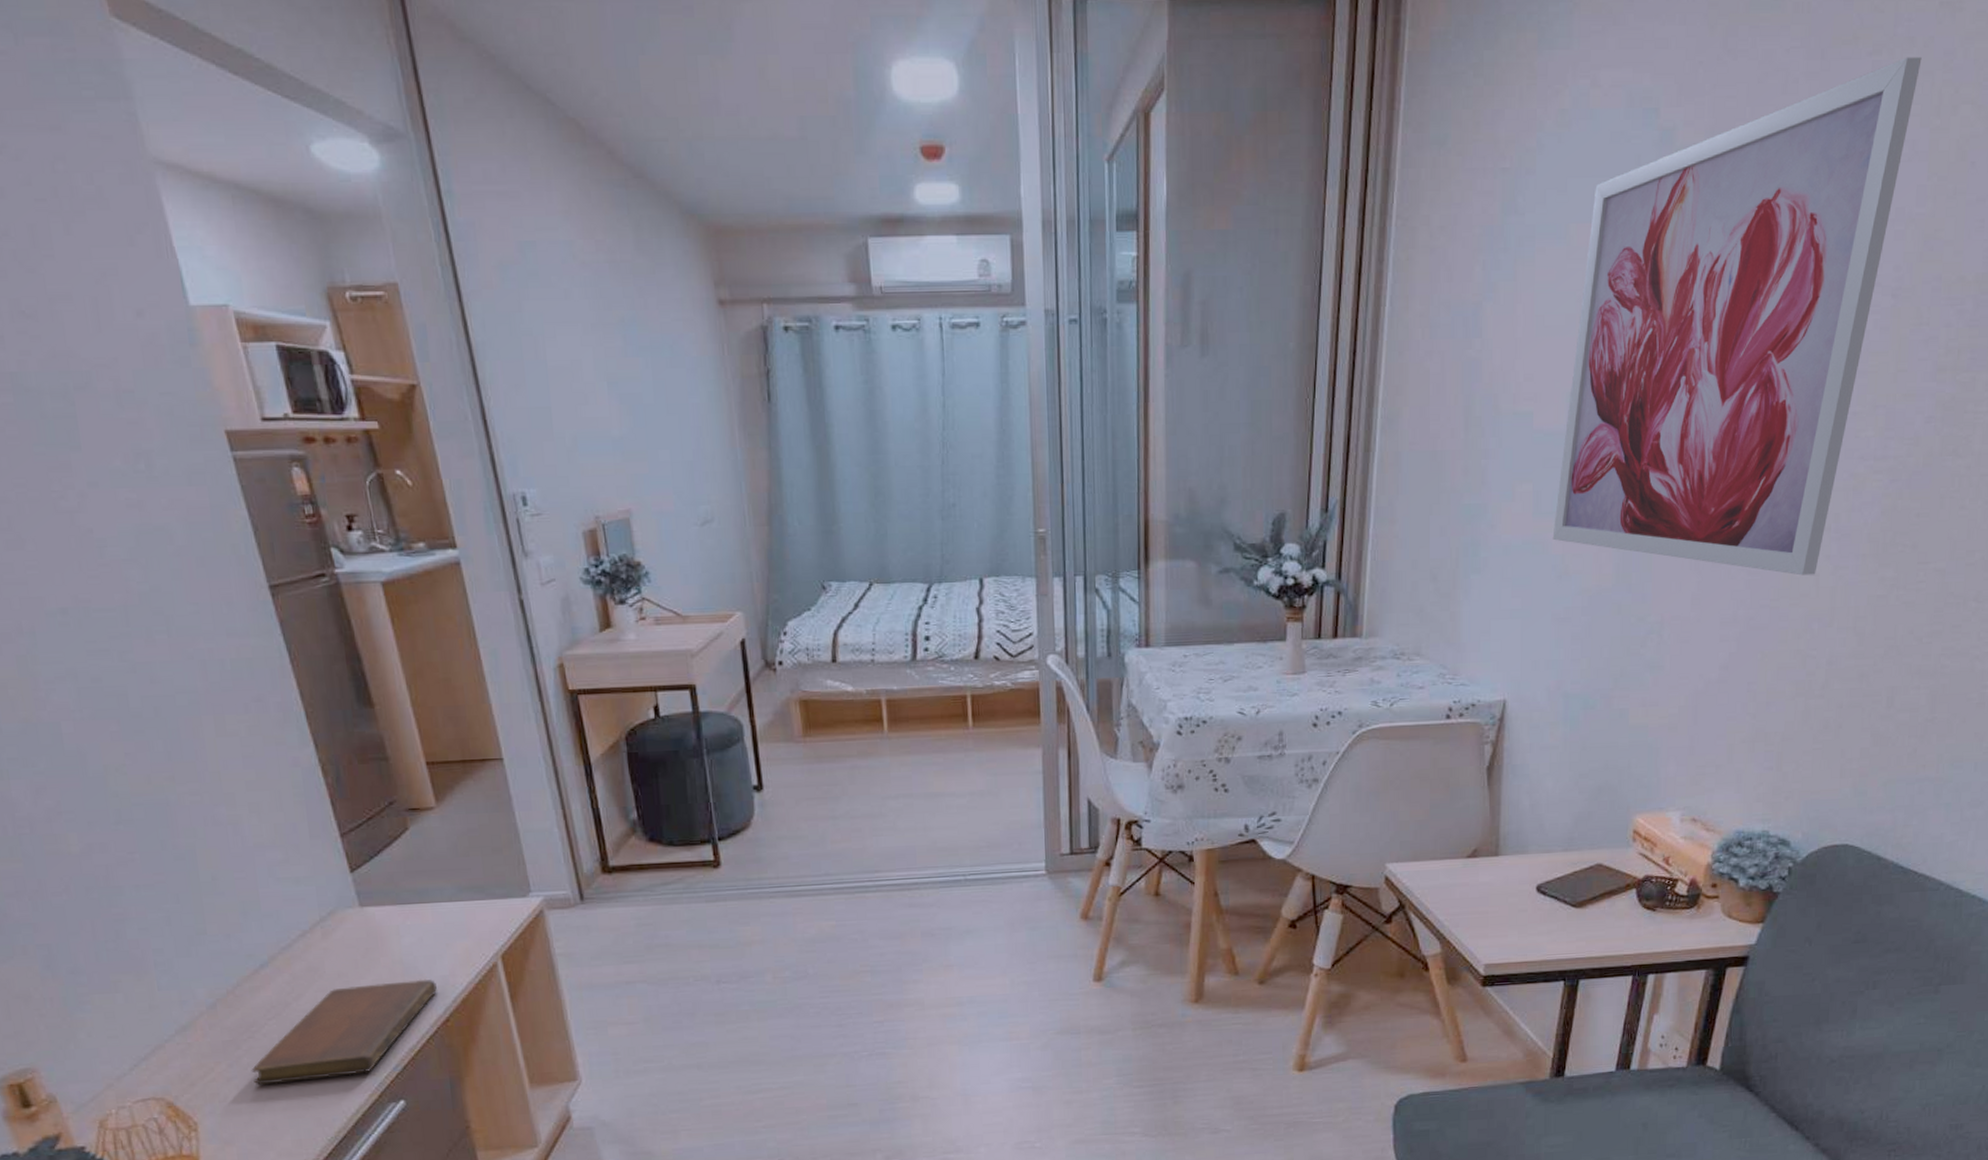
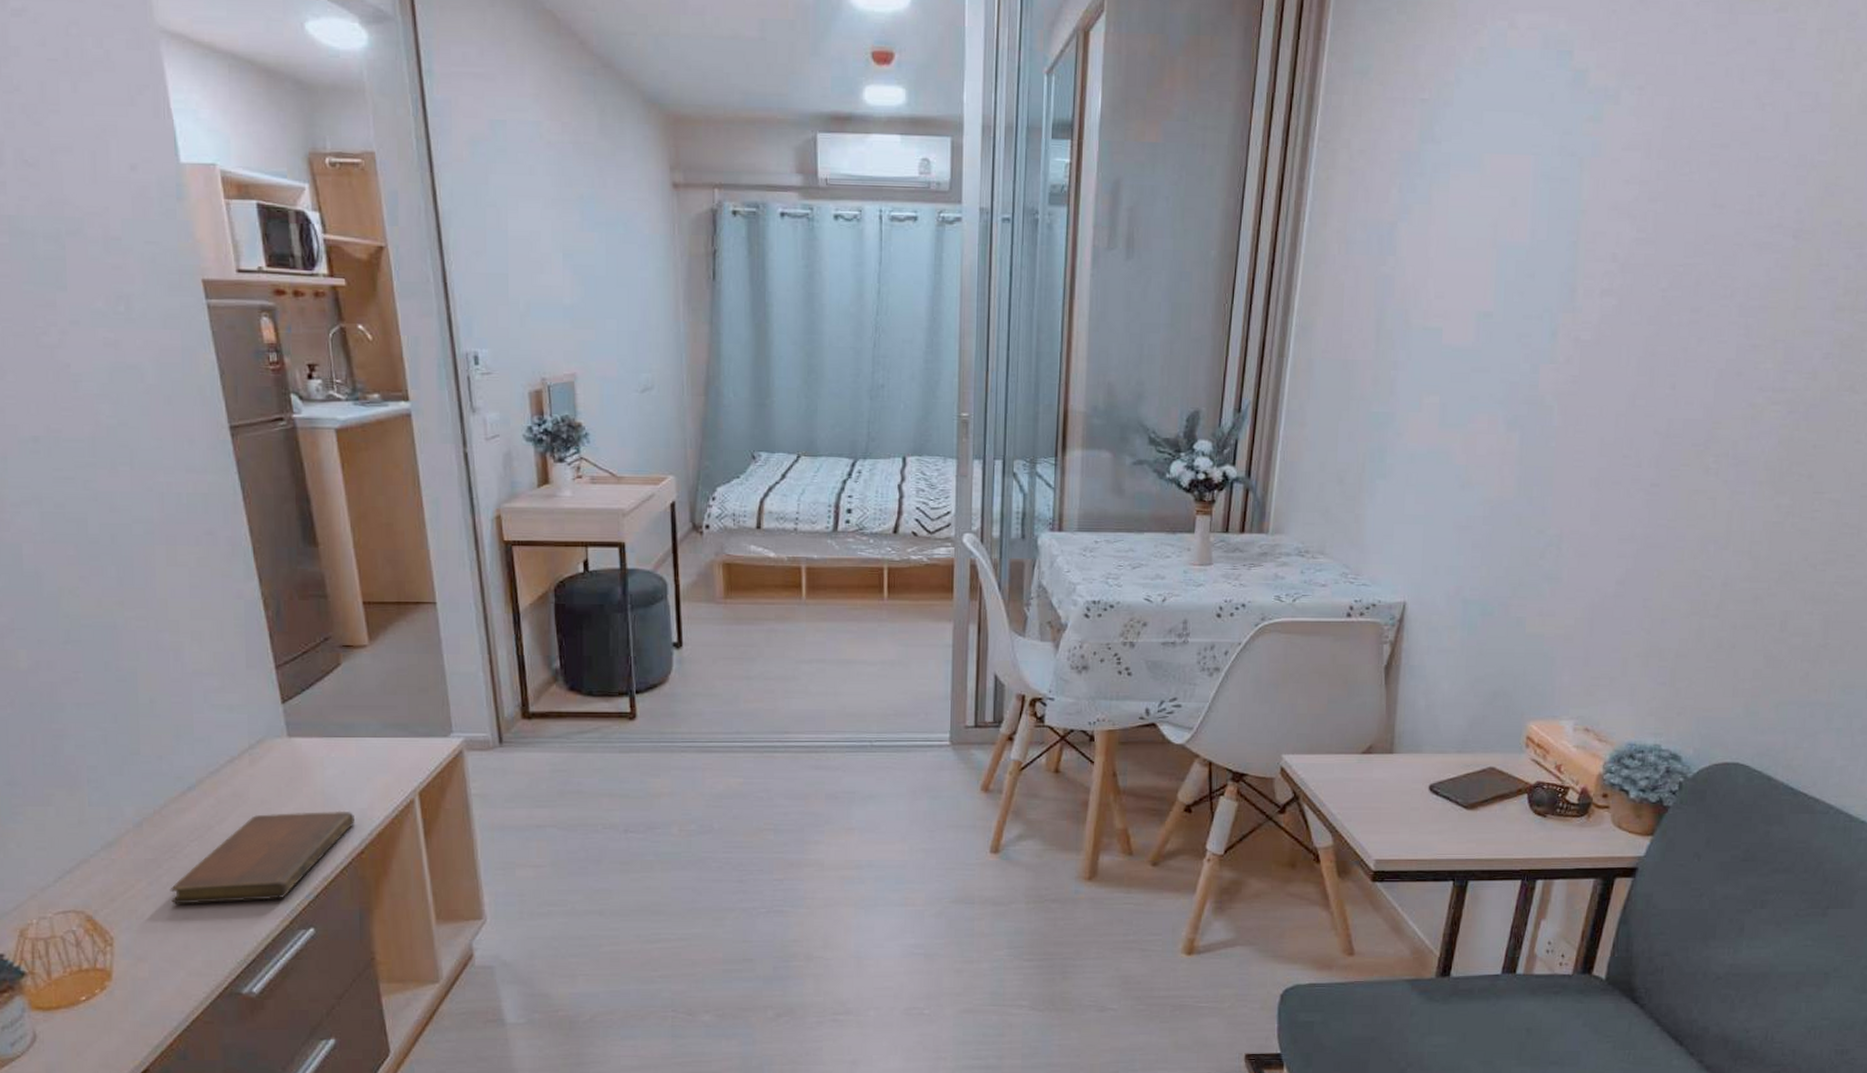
wall art: present [1552,56,1922,576] -> none [1457,15,1826,499]

